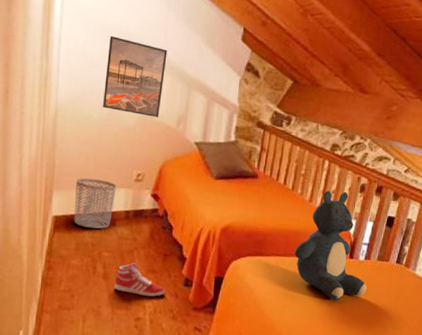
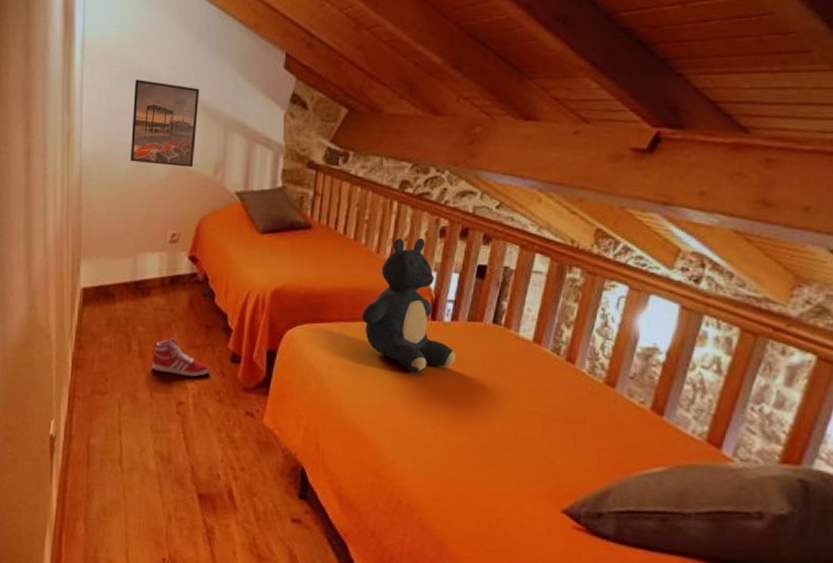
waste bin: present [74,178,117,229] -> none [104,242,149,301]

